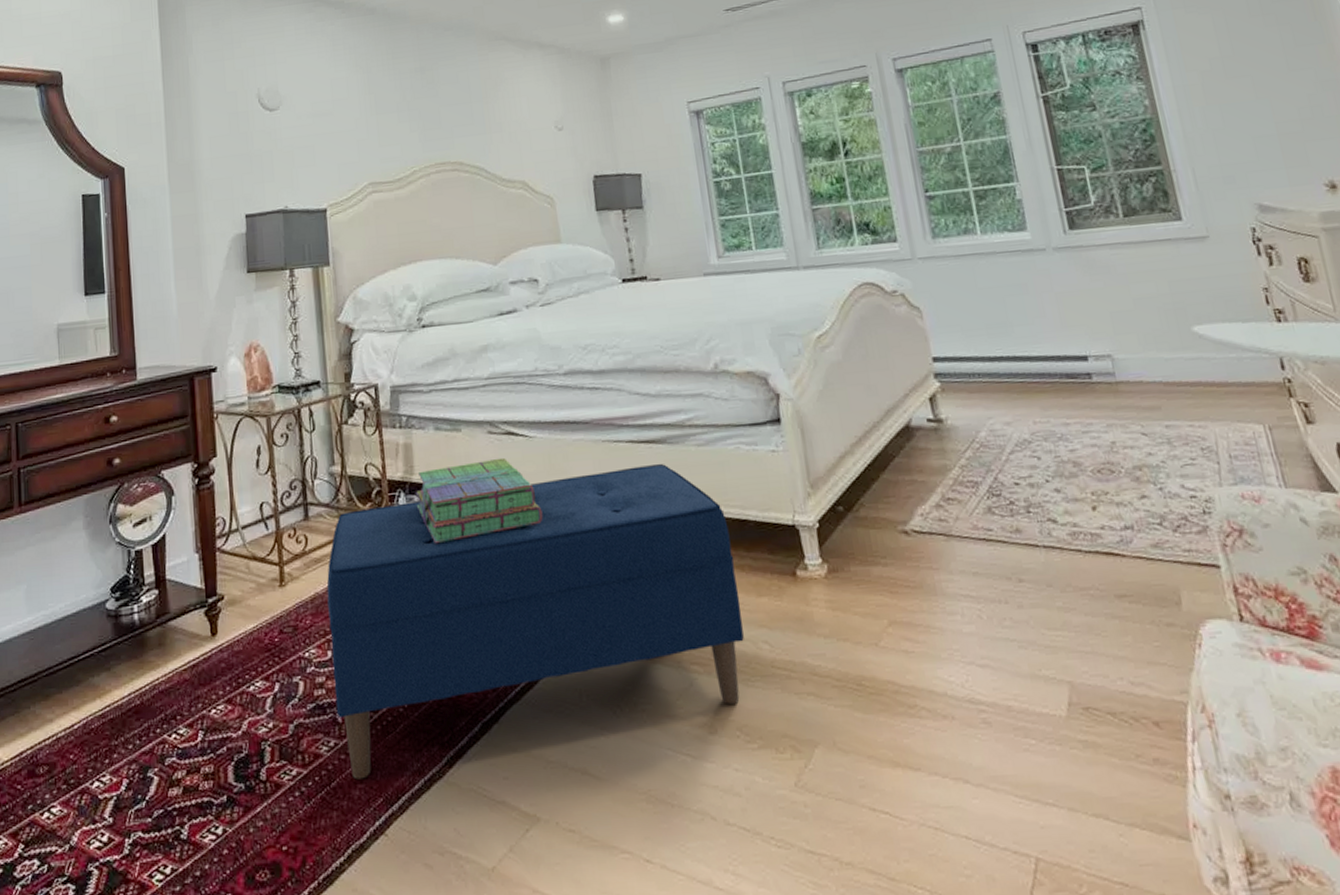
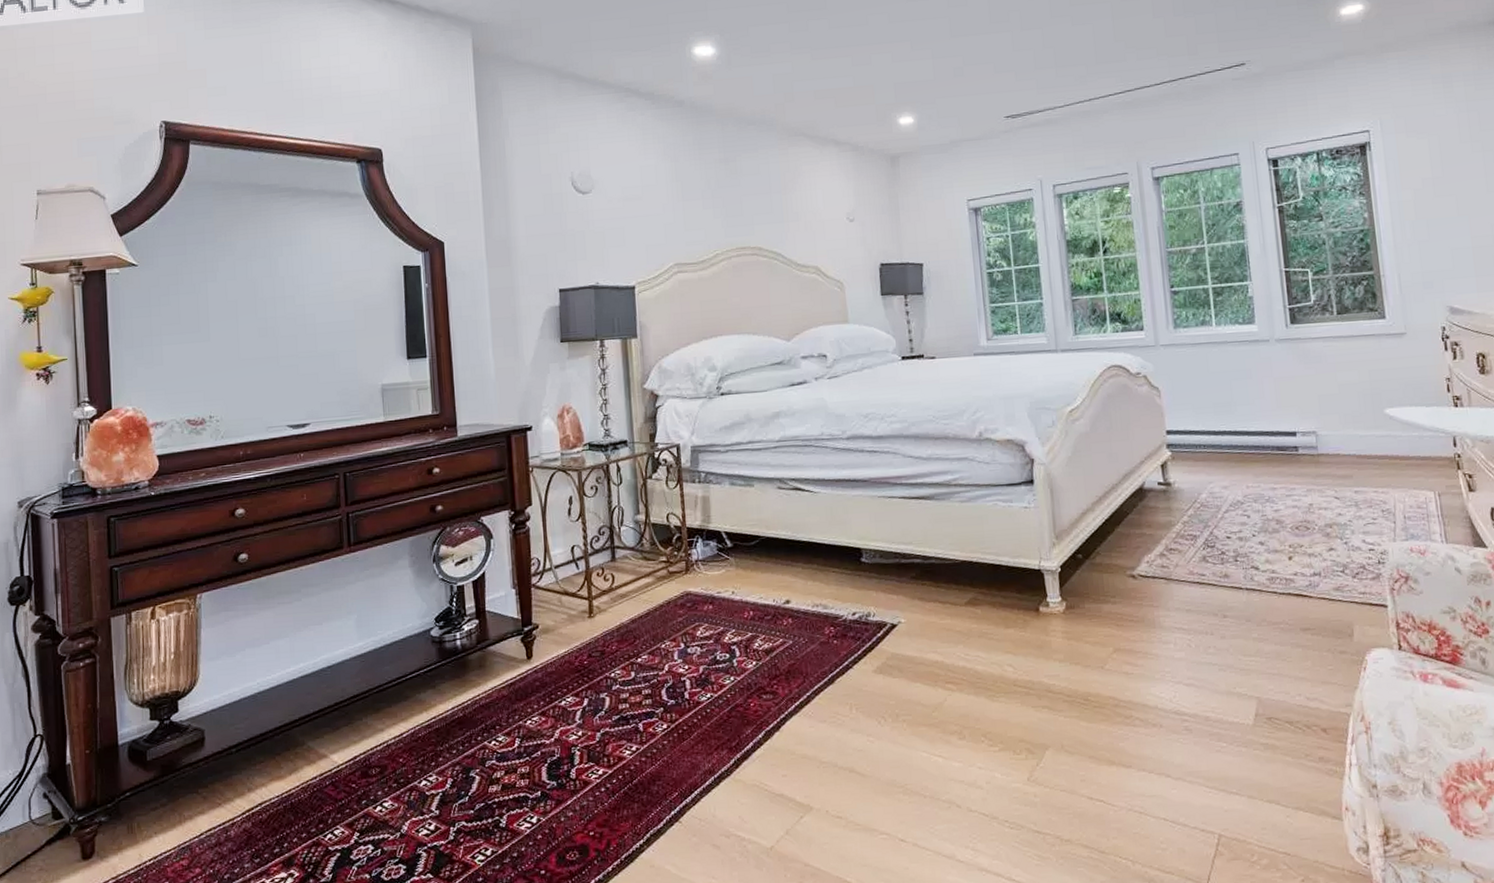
bench: present [326,463,744,780] -> none [631,516,992,778]
stack of books: present [415,457,543,544] -> none [711,509,824,583]

